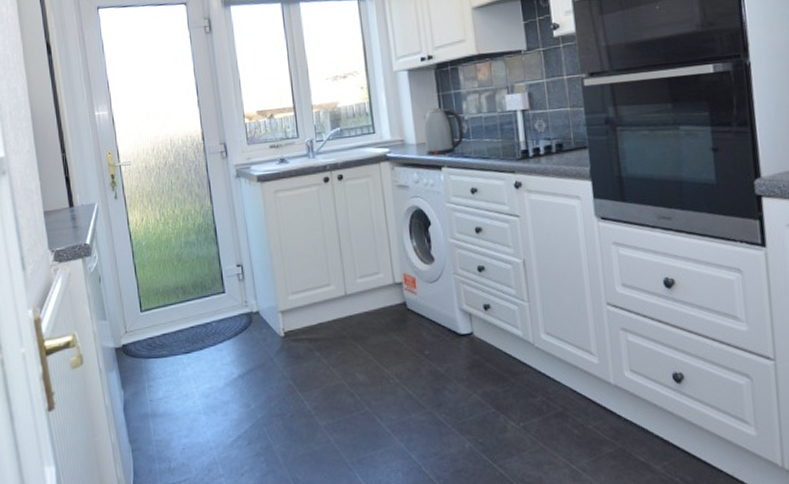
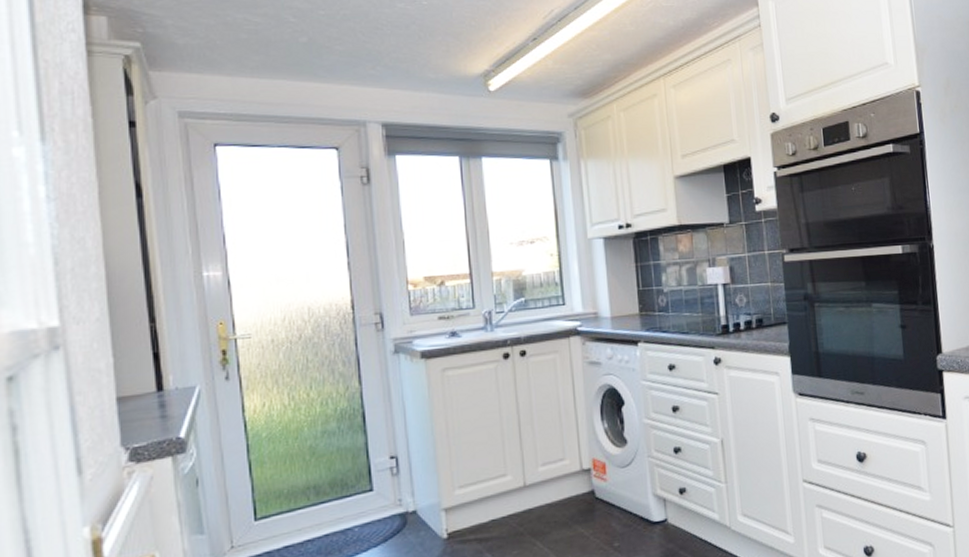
kettle: present [422,107,465,156] -> none [618,278,663,330]

